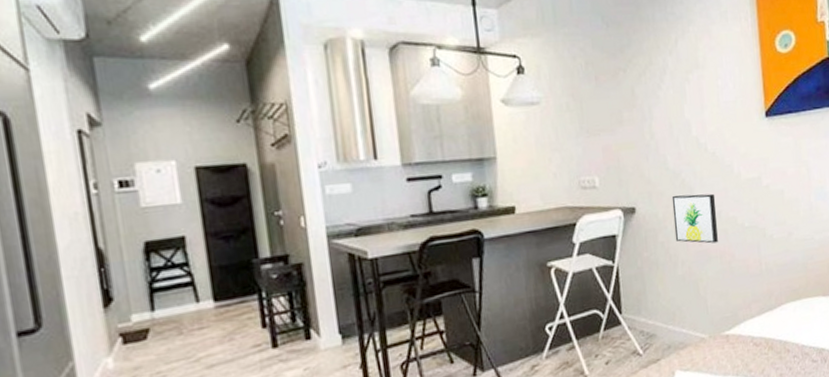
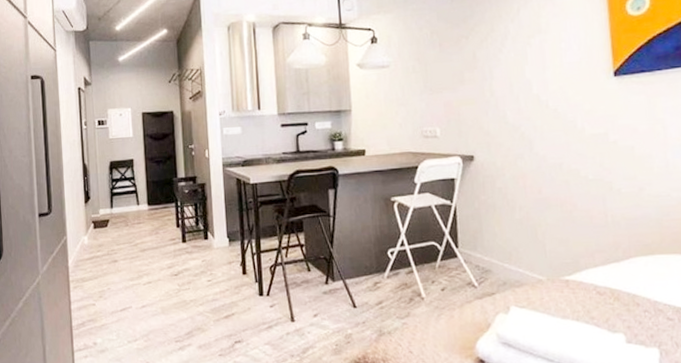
wall art: present [671,193,718,244] -> none [510,146,559,193]

